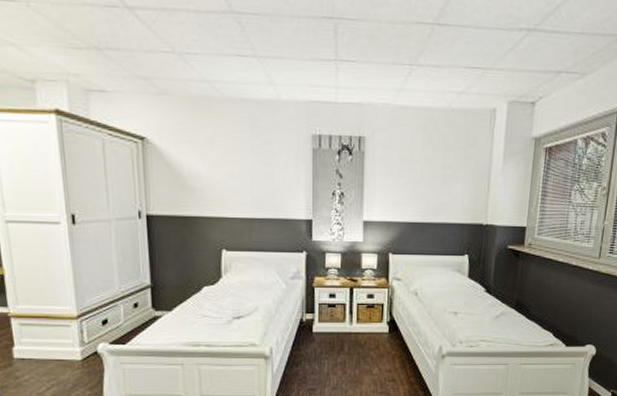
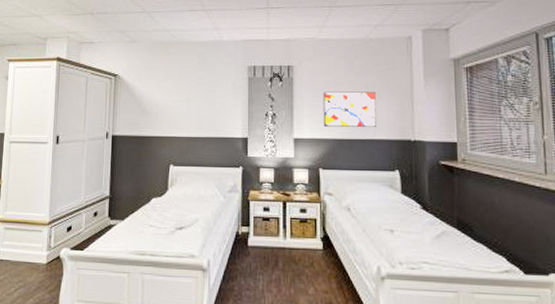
wall art: none [395,169,453,210] -> present [323,91,376,128]

